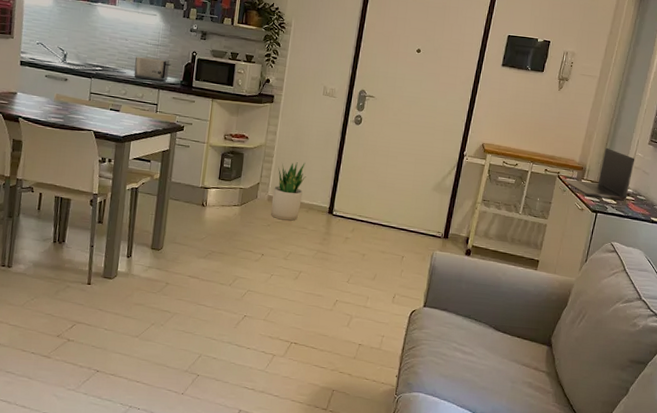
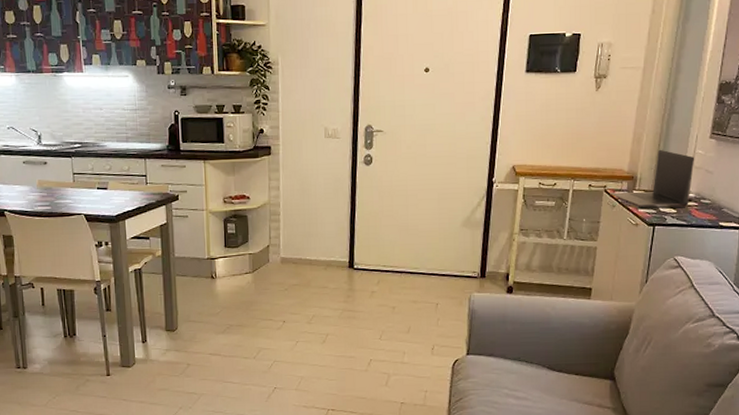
toaster: present [134,55,171,82] -> none [114,123,154,151]
planter: present [271,162,306,221] -> none [285,216,318,282]

